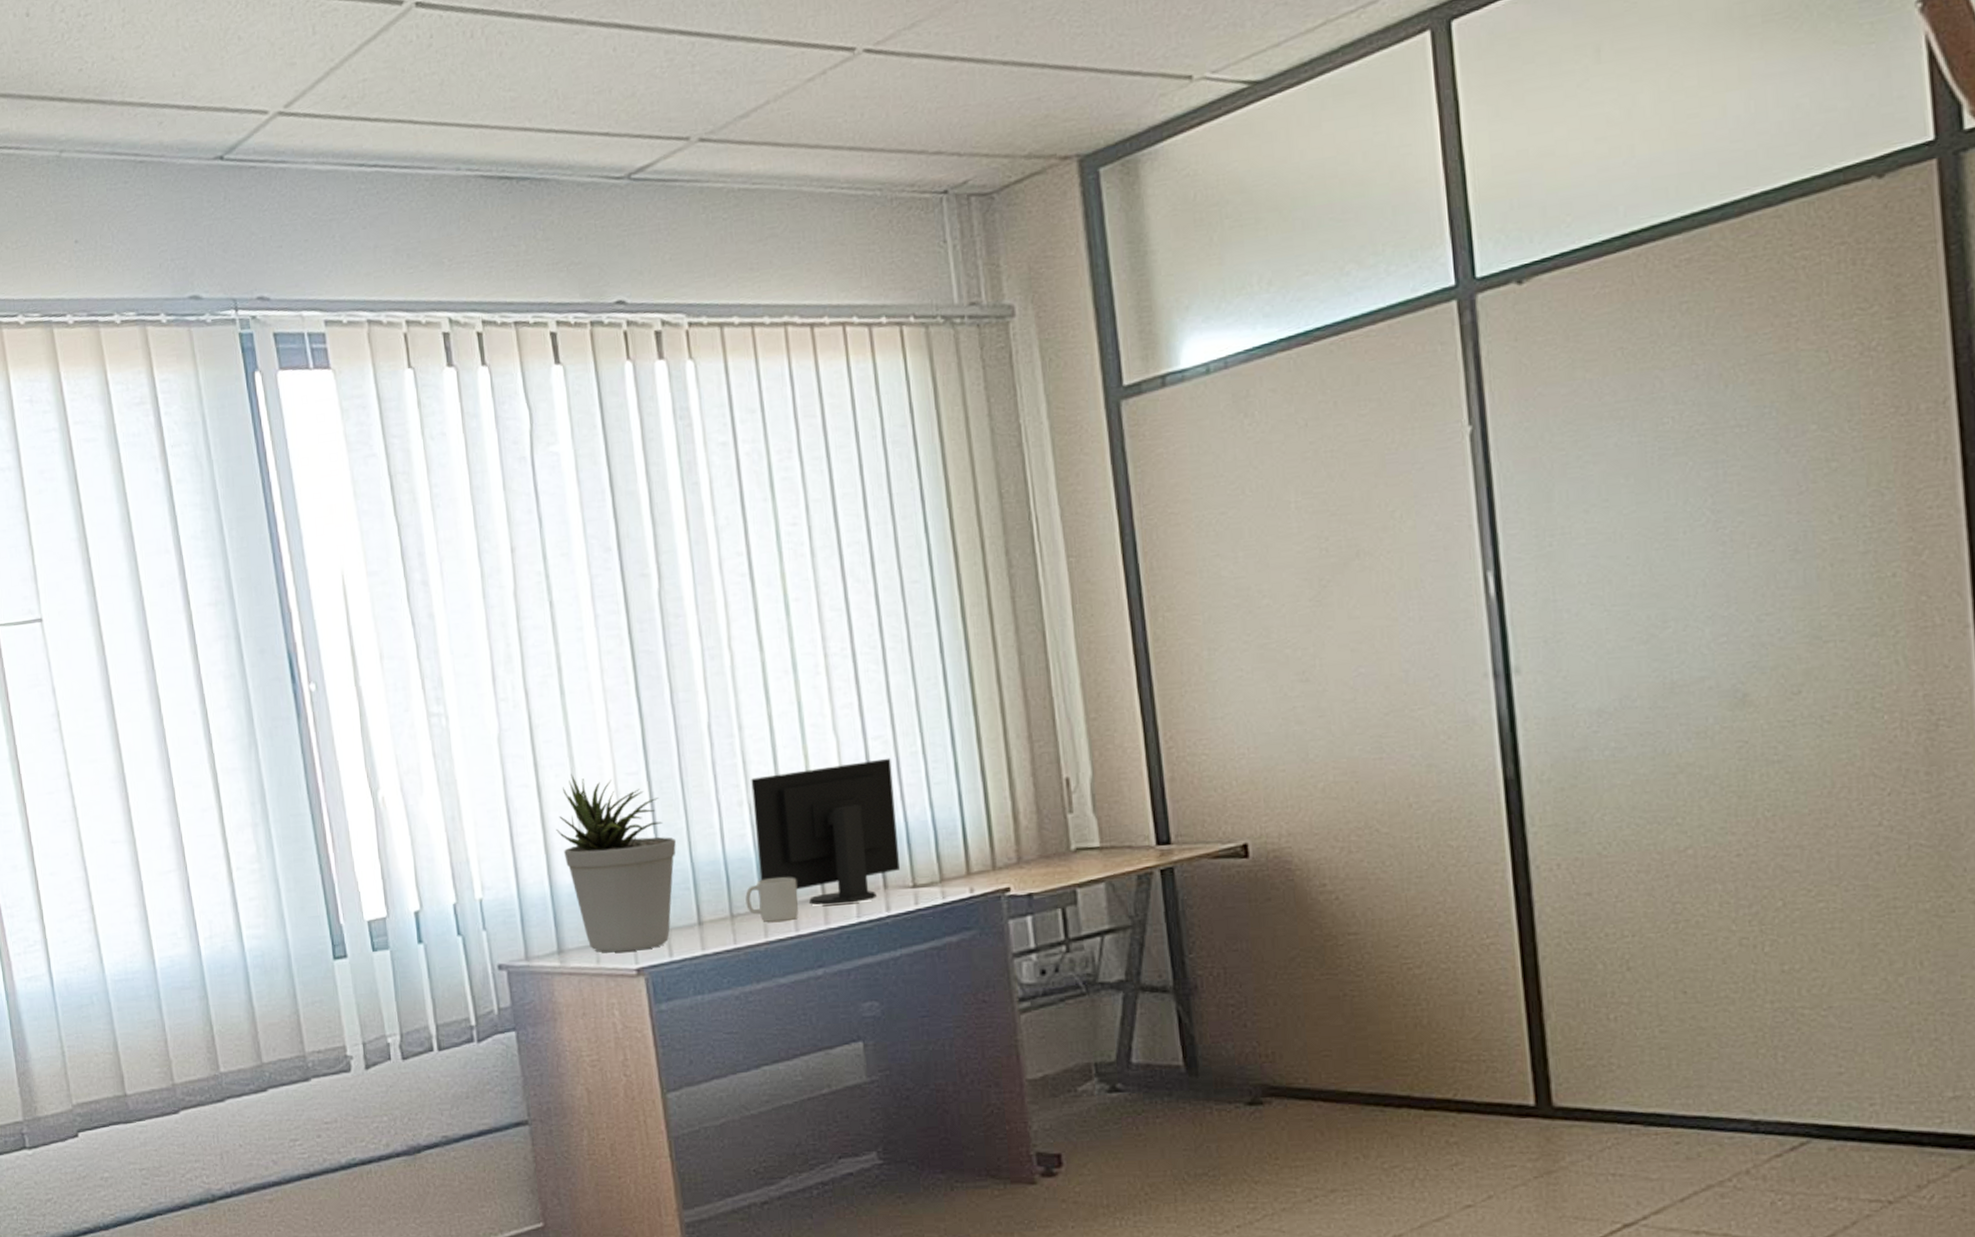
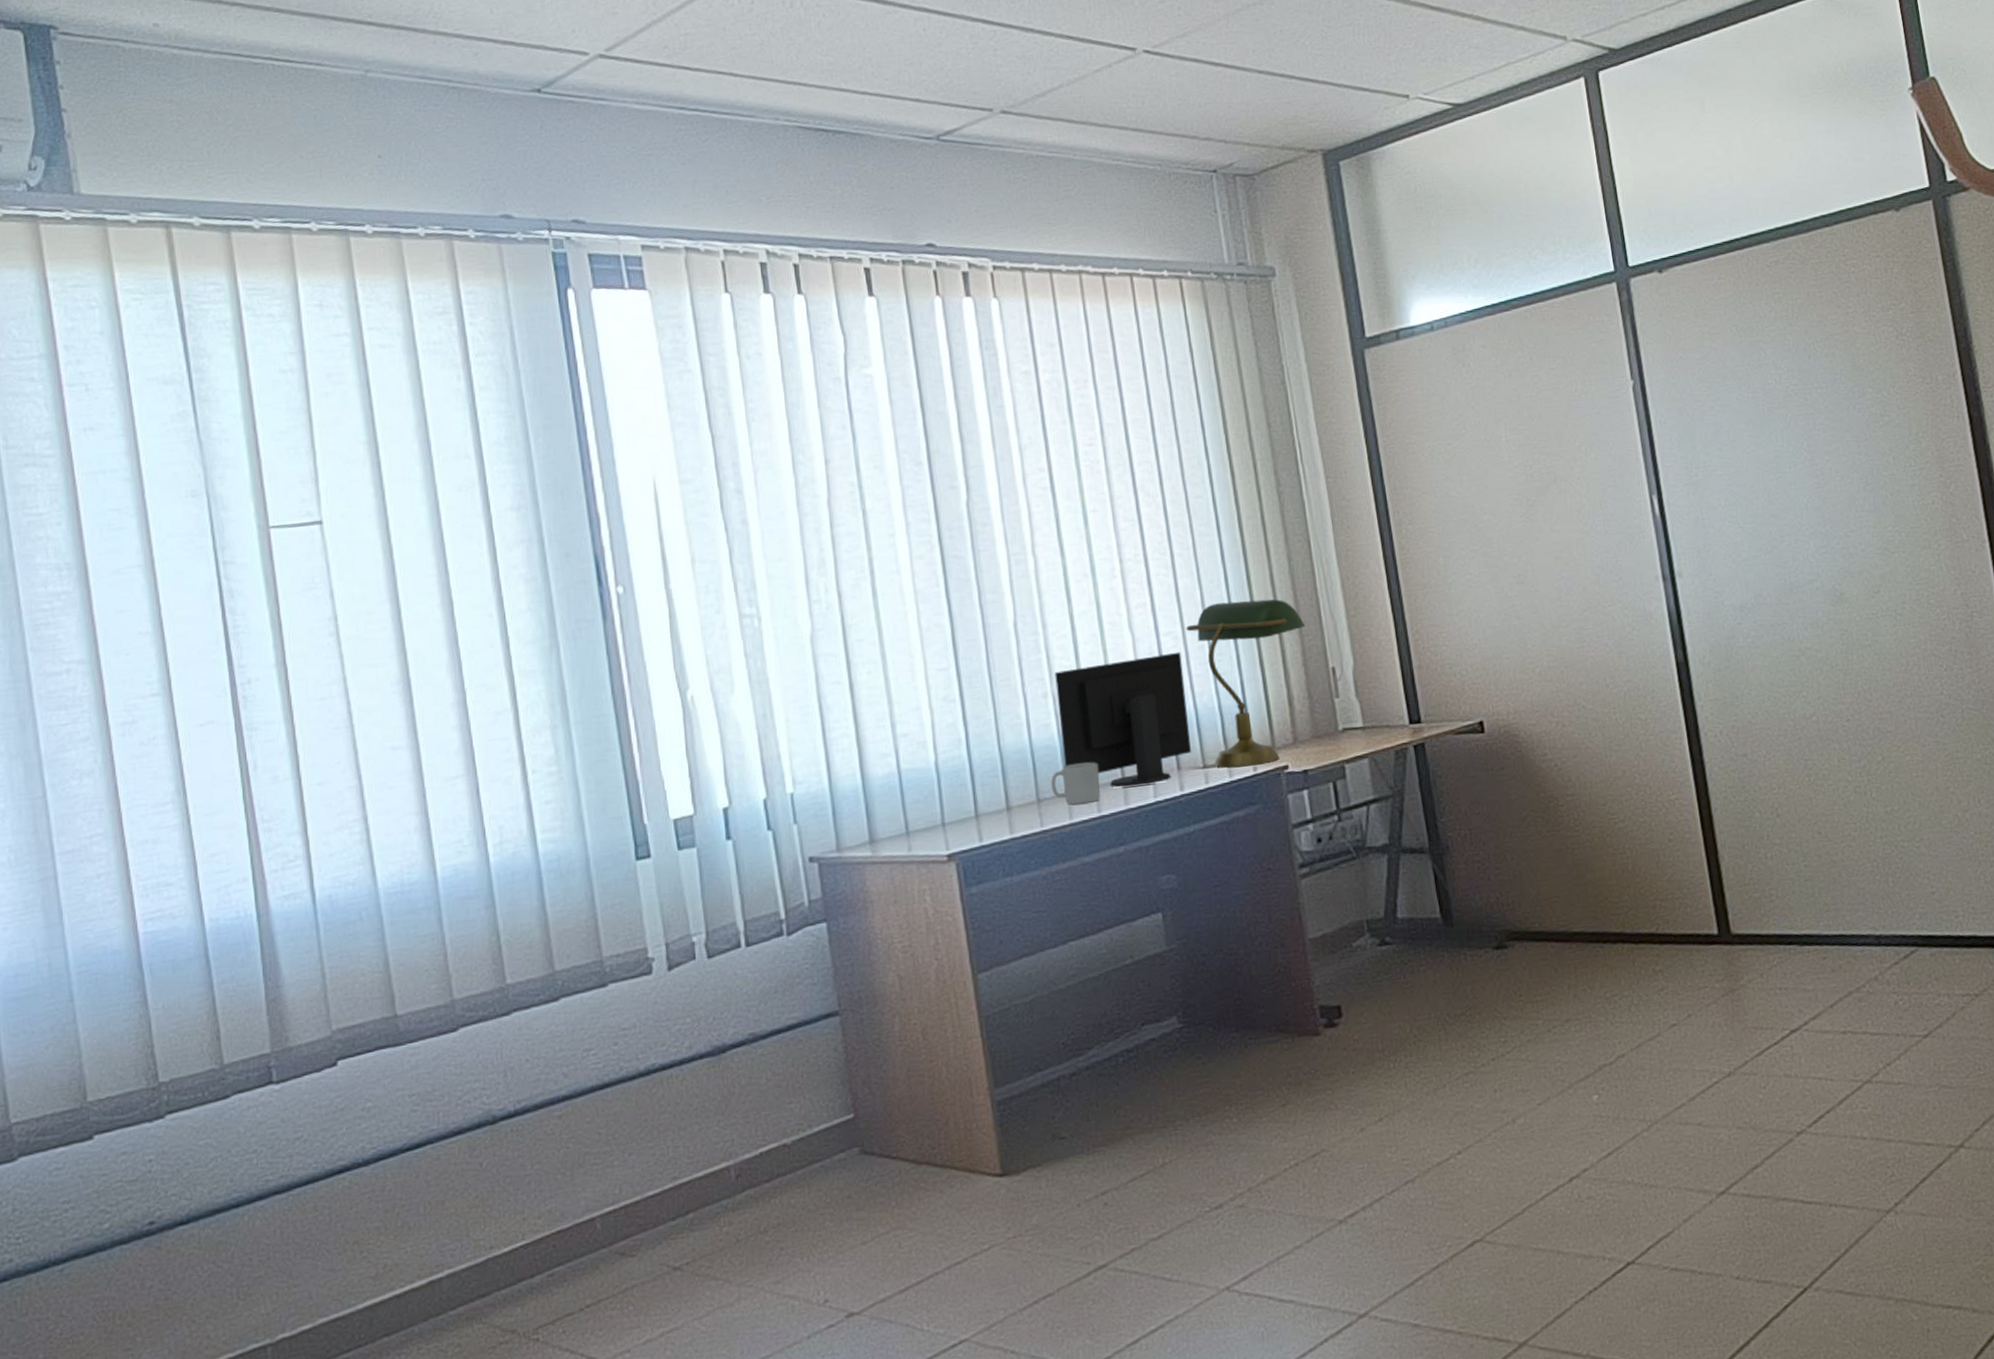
potted plant: present [556,773,676,953] -> none [868,670,985,841]
desk lamp: none [897,699,1037,888] -> present [1186,599,1306,768]

